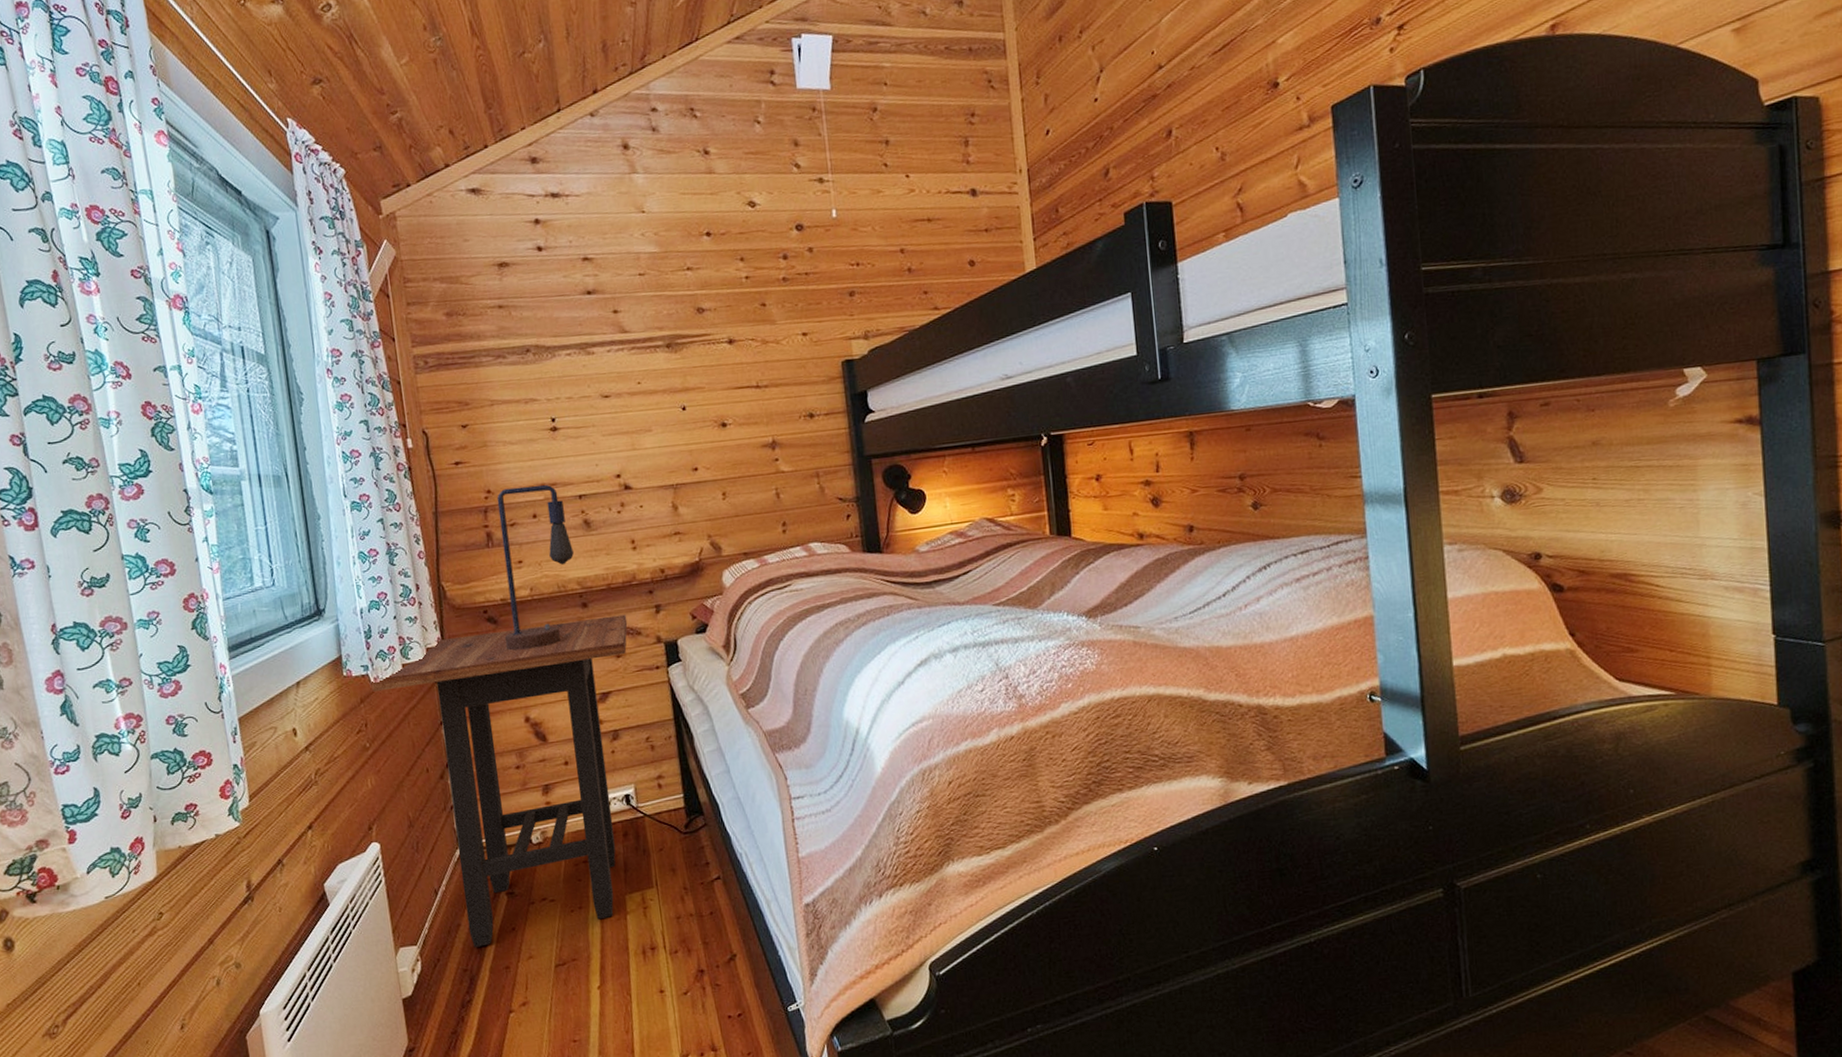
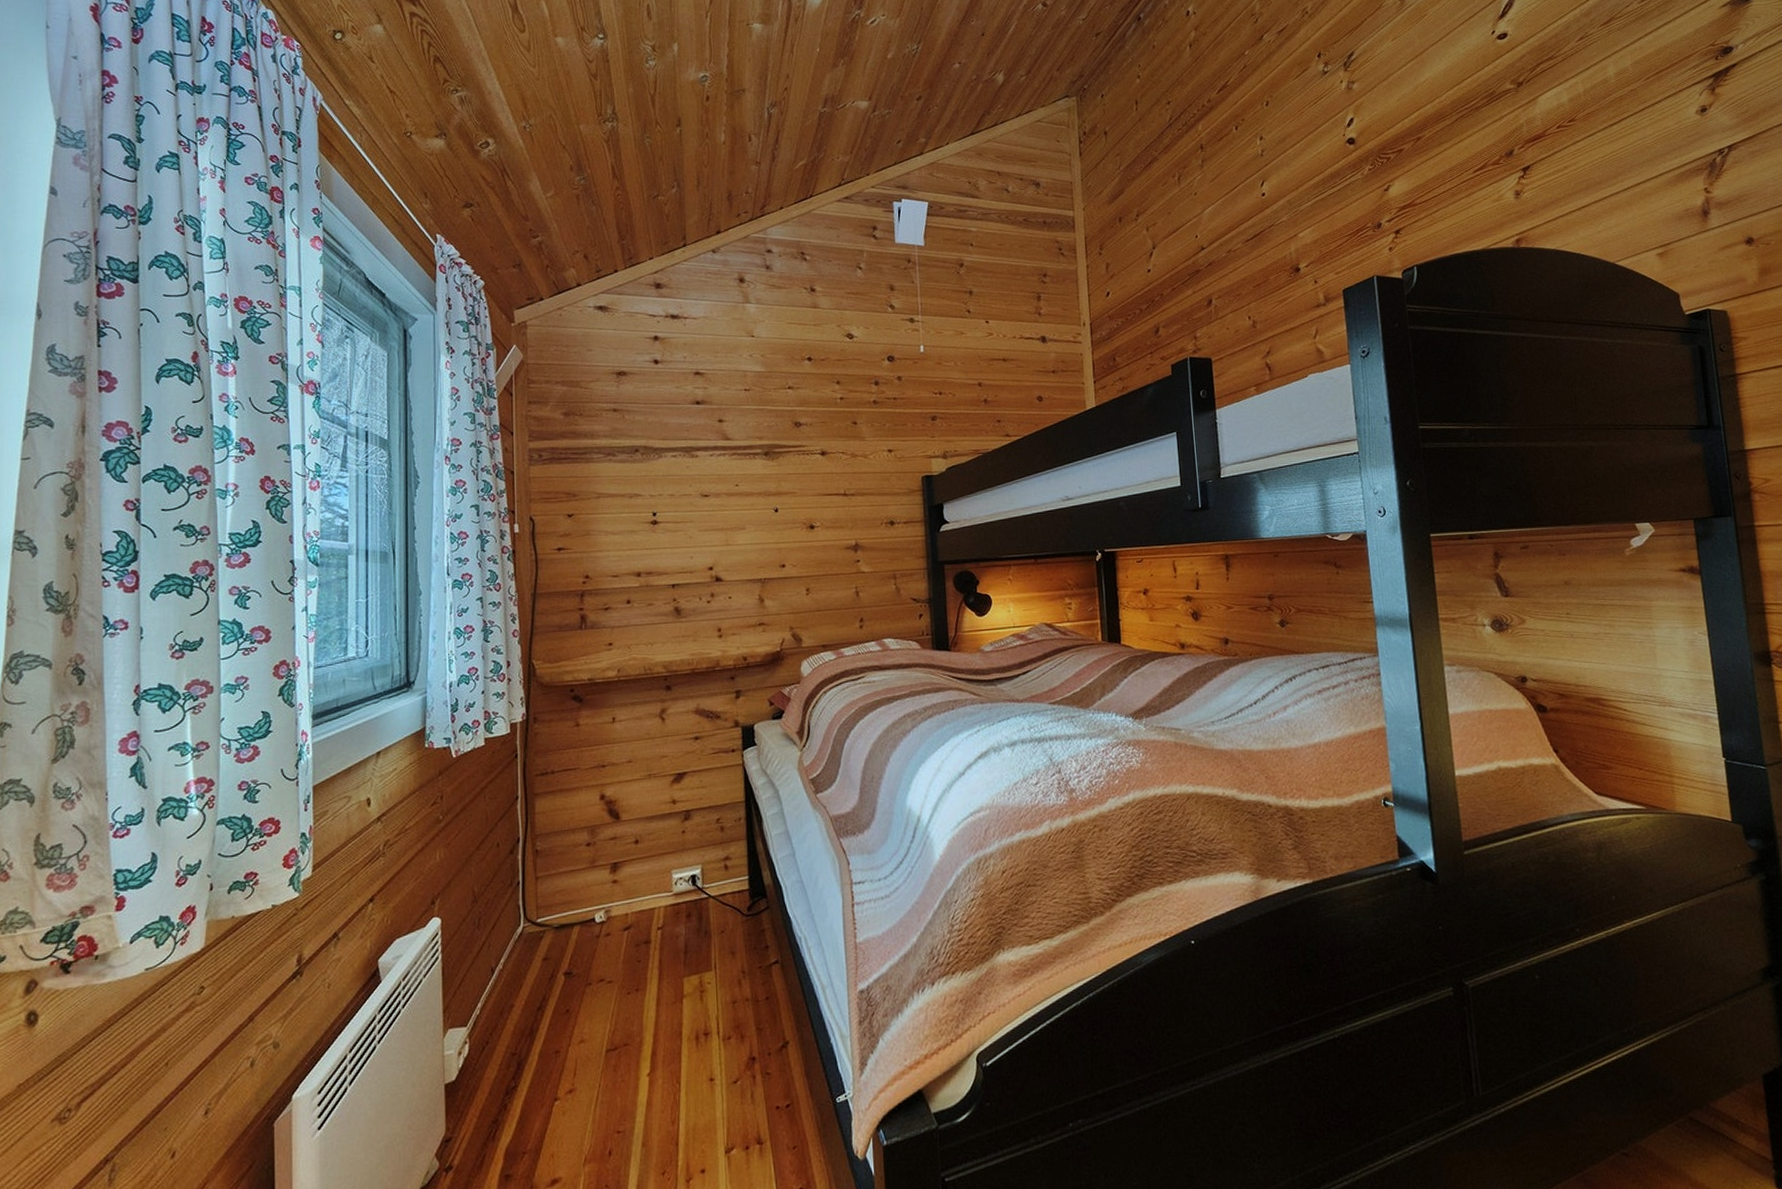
side table: present [370,614,628,947] -> none [451,698,708,1030]
table lamp: present [496,485,575,651] -> none [588,573,663,729]

